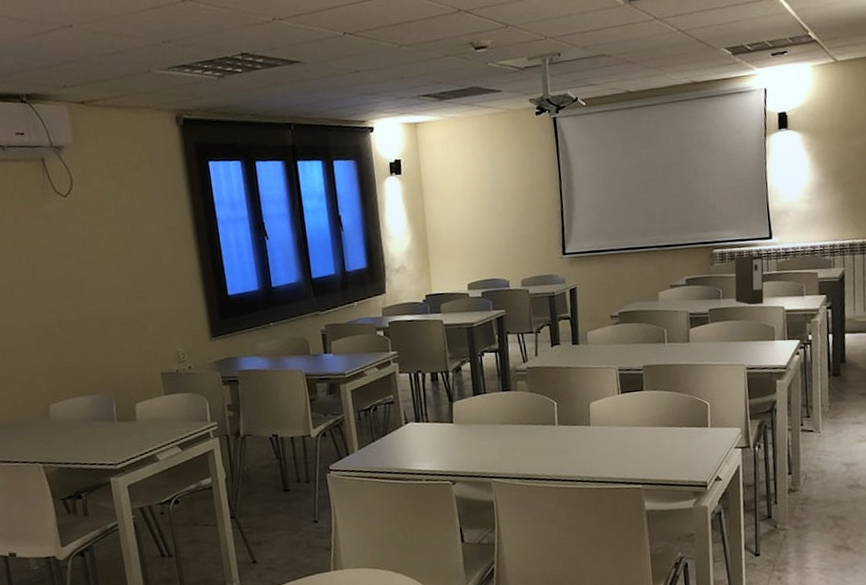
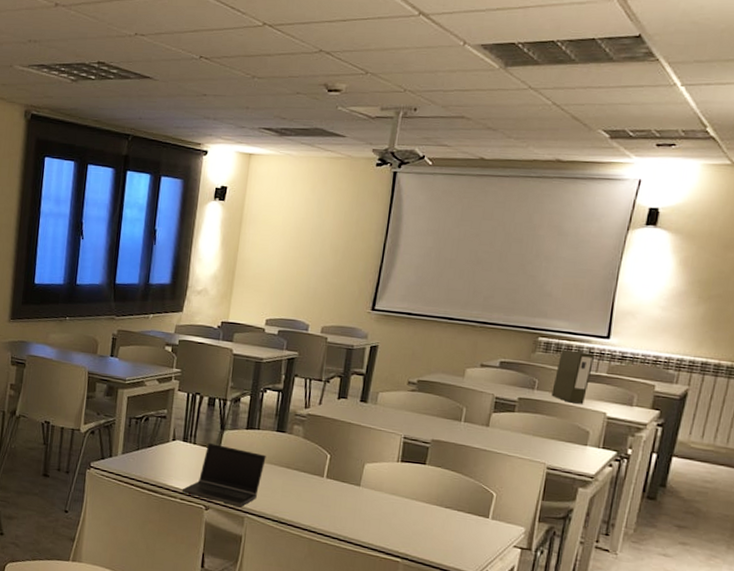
laptop computer: none [425,416,499,474] -> present [181,443,266,507]

